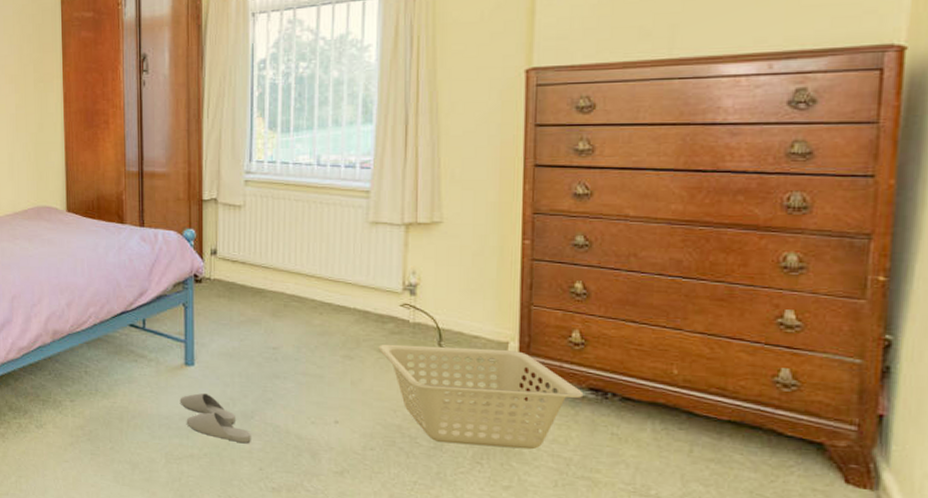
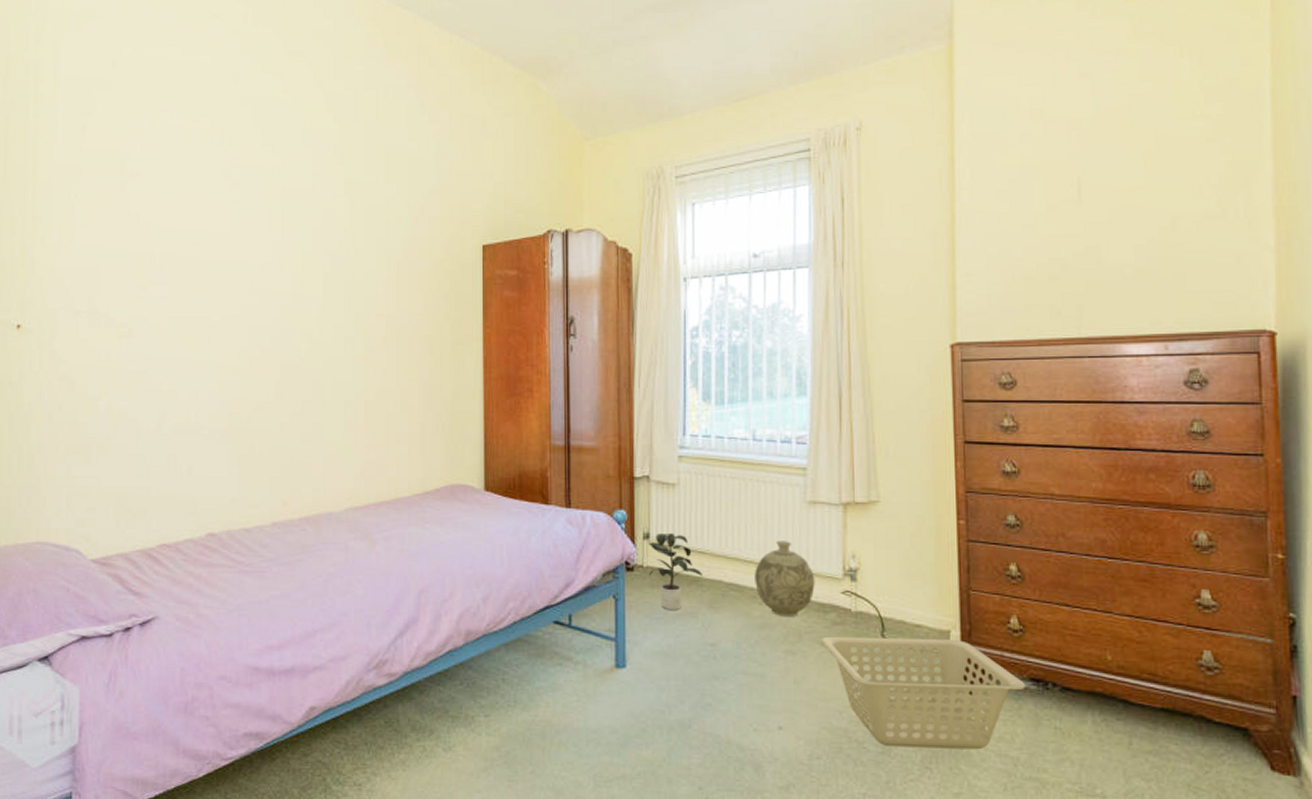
slippers: present [179,392,251,444] -> none [610,699,689,759]
potted plant: none [215,249,266,318] -> present [647,532,702,611]
decorative vase: none [316,257,375,327] -> present [755,541,815,618]

